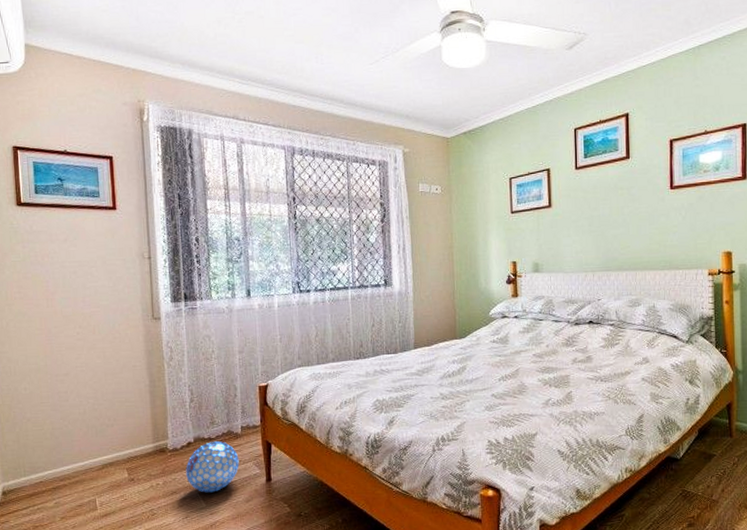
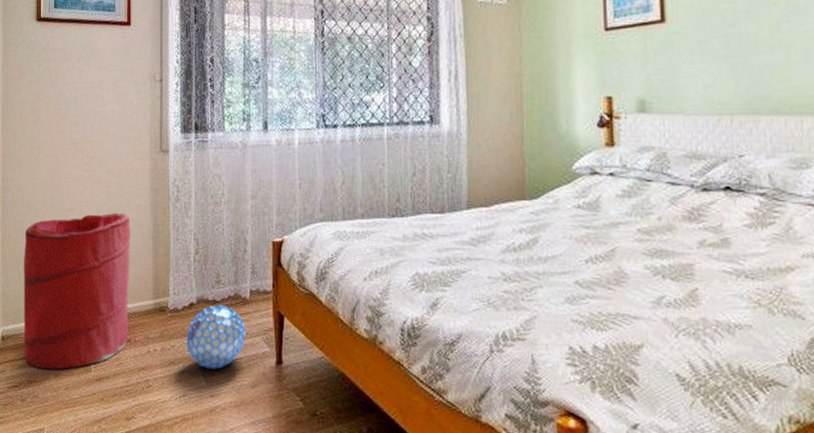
laundry hamper: none [20,373,131,515] -> present [23,212,130,370]

